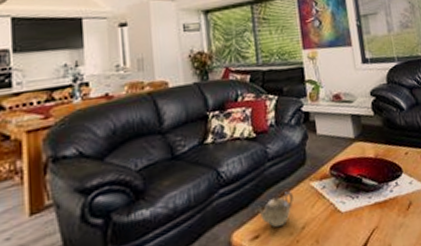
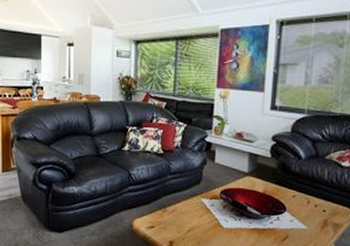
teapot: present [254,191,293,227] -> none [153,200,185,224]

